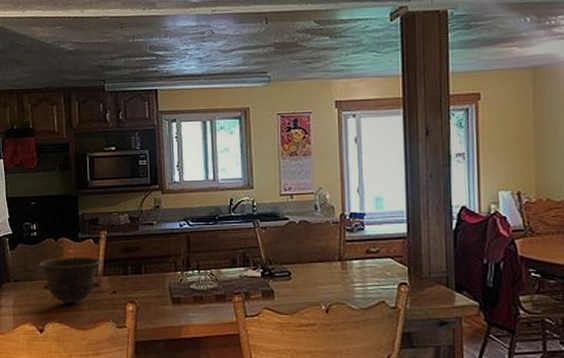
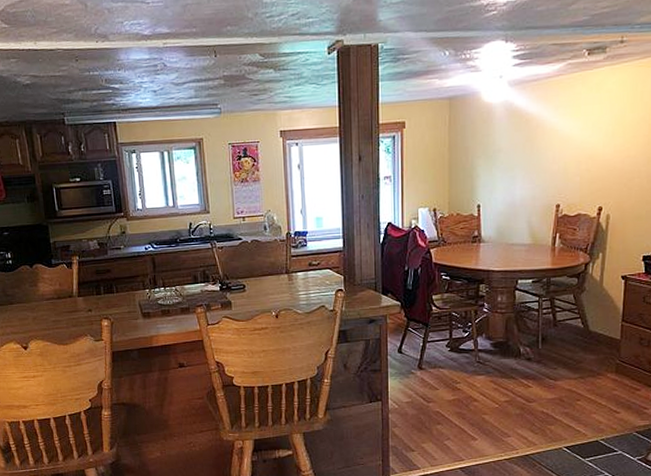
bowl: present [38,257,102,304] -> none [16,280,77,323]

